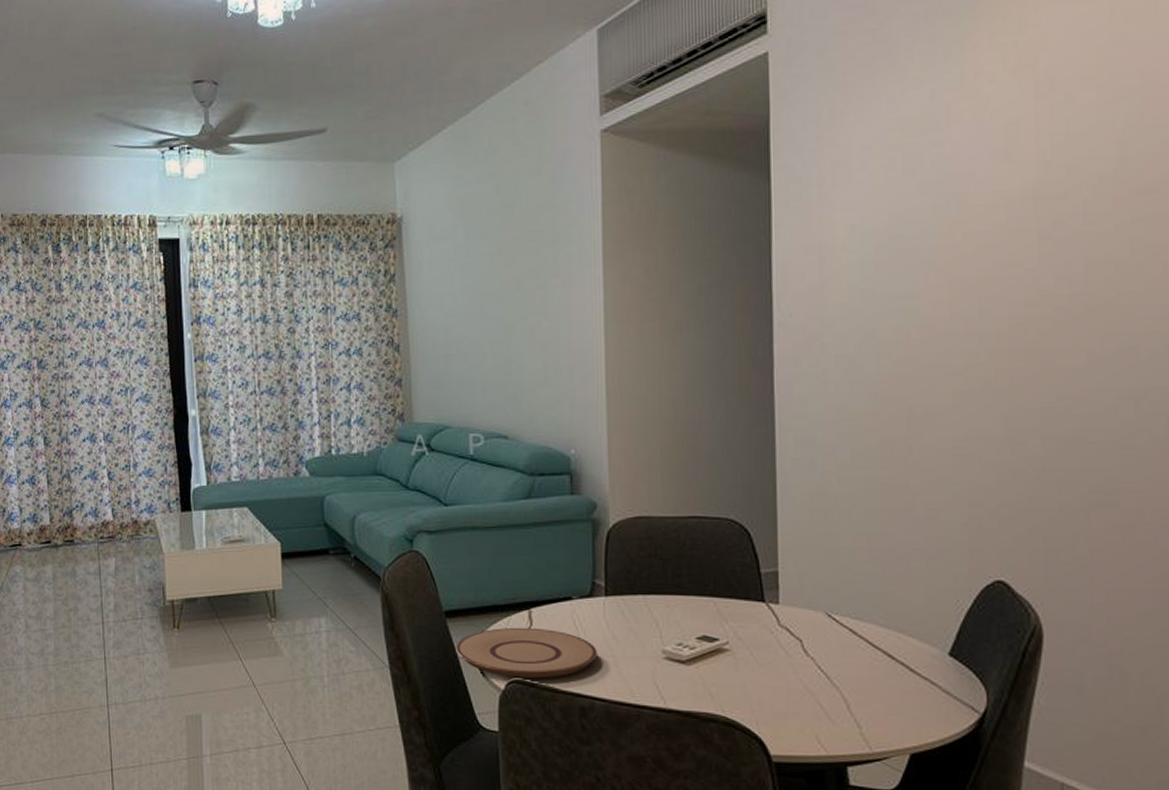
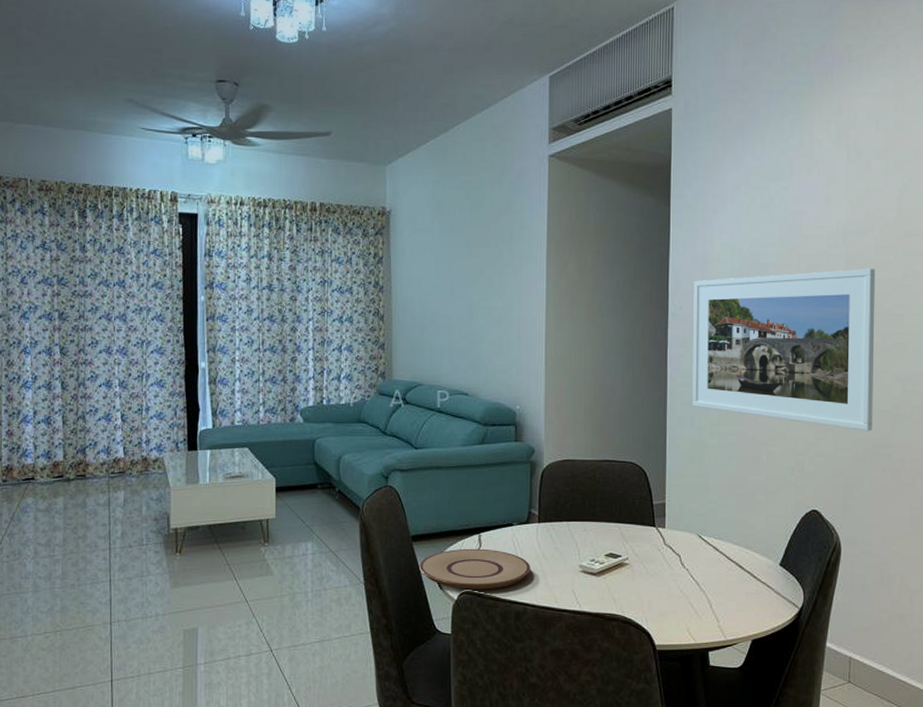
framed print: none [808,244,1088,472] -> present [692,268,875,431]

